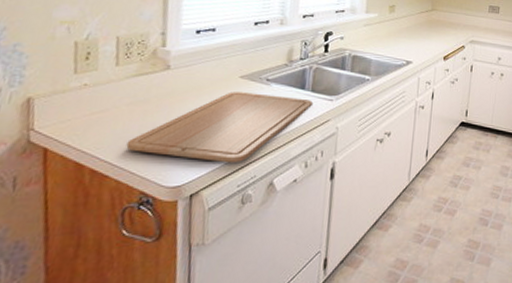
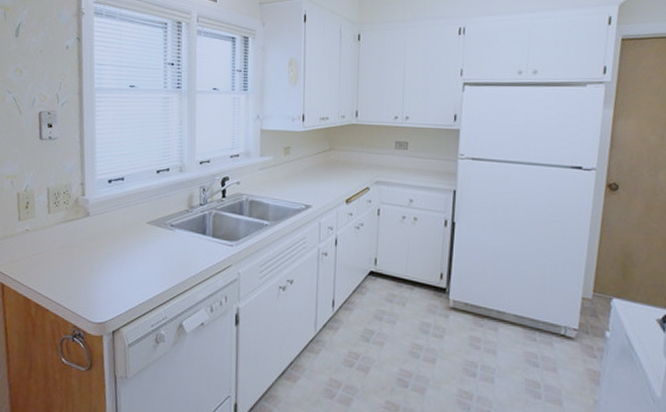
chopping board: present [126,92,313,163] -> none [60,237,214,304]

